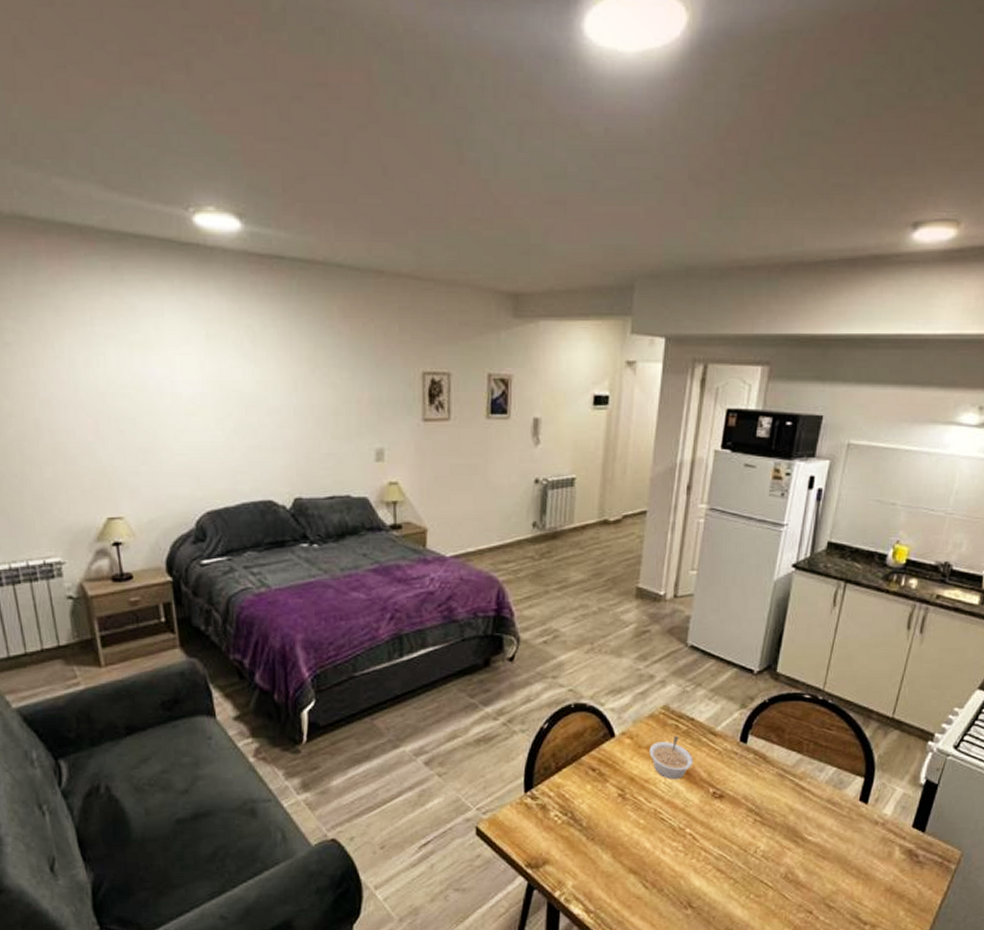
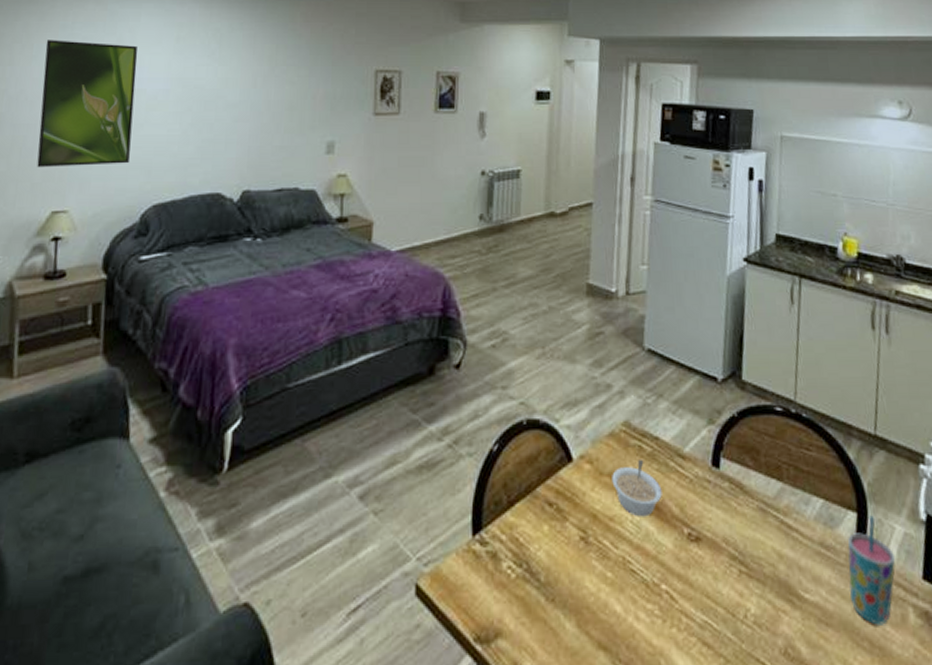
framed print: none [66,338,177,475] -> present [37,40,138,168]
cup: none [847,780,892,859] -> present [847,515,896,625]

